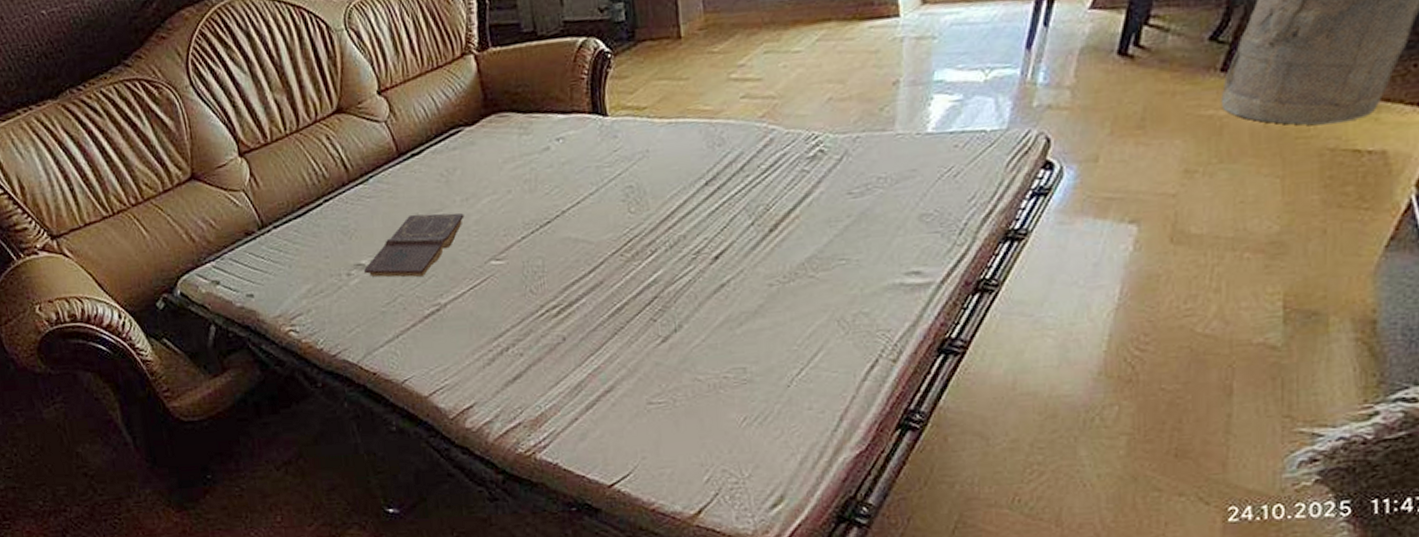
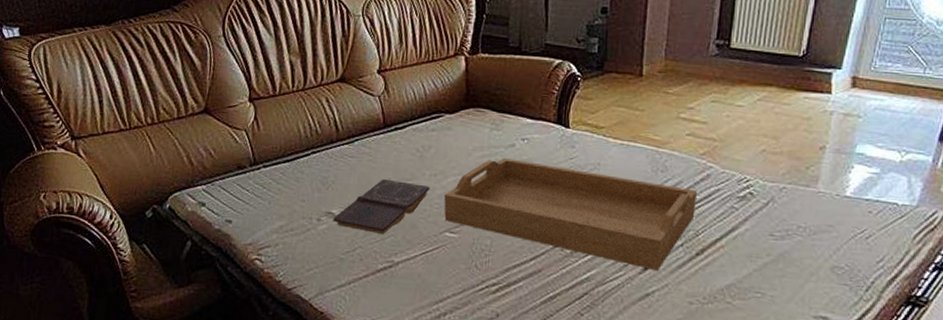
serving tray: none [481,159,763,258] -> present [444,158,697,270]

